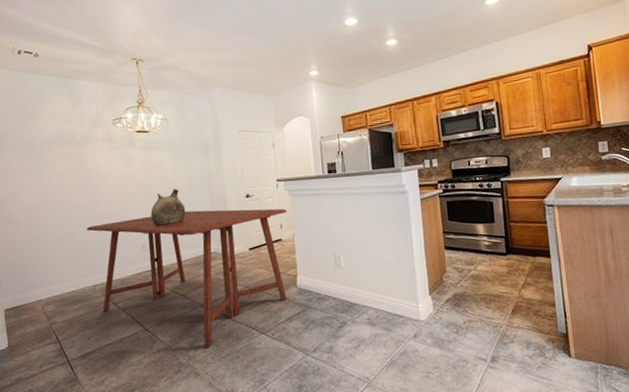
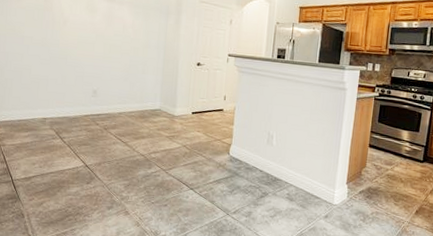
dining table: present [86,208,287,348] -> none [44,63,233,193]
ceramic jug: present [151,189,186,226] -> none [105,44,139,77]

